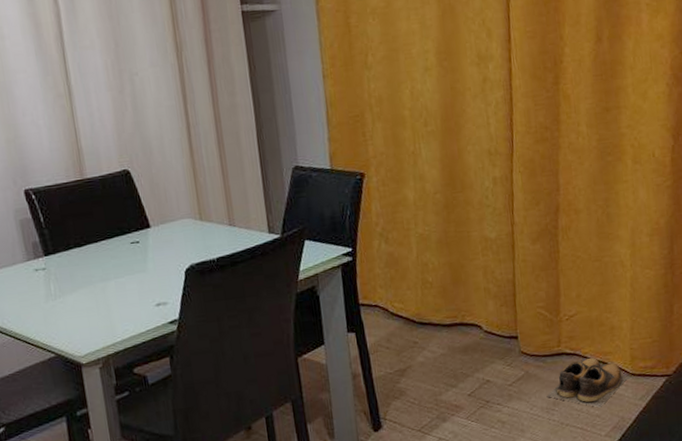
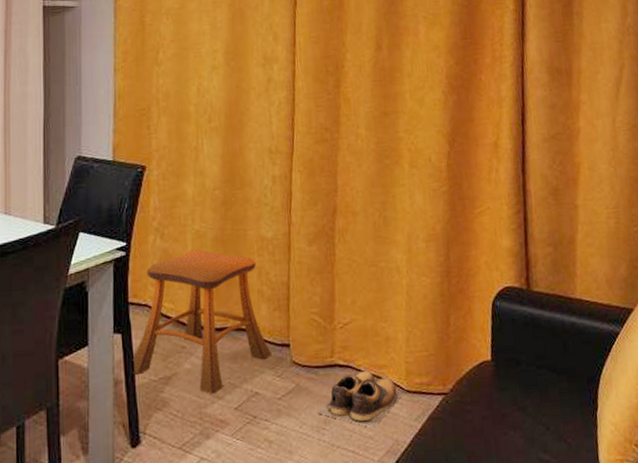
stool: none [367,251,501,384] -> present [132,249,272,395]

